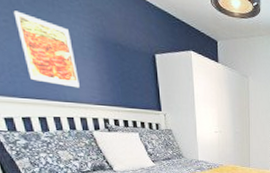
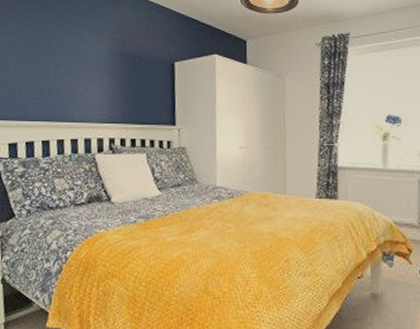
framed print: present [13,10,80,88] -> none [41,35,91,106]

